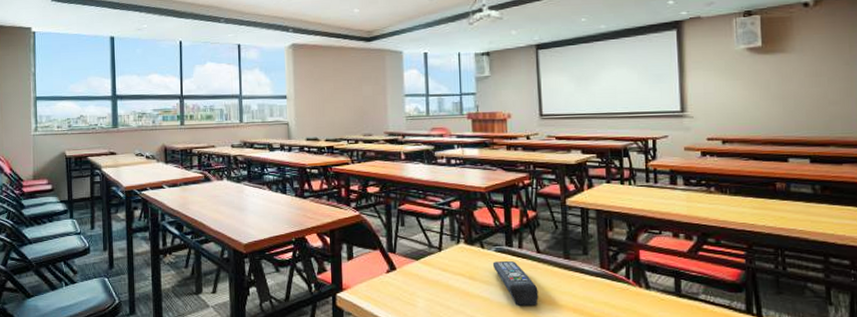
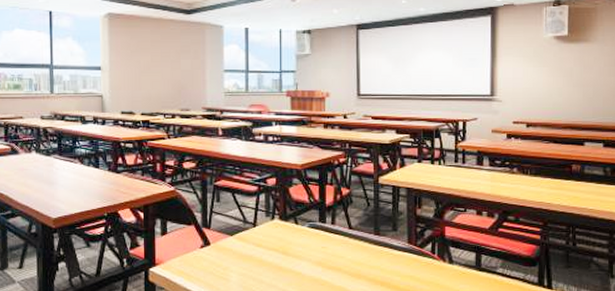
remote control: present [492,260,539,306] -> none [305,236,349,279]

